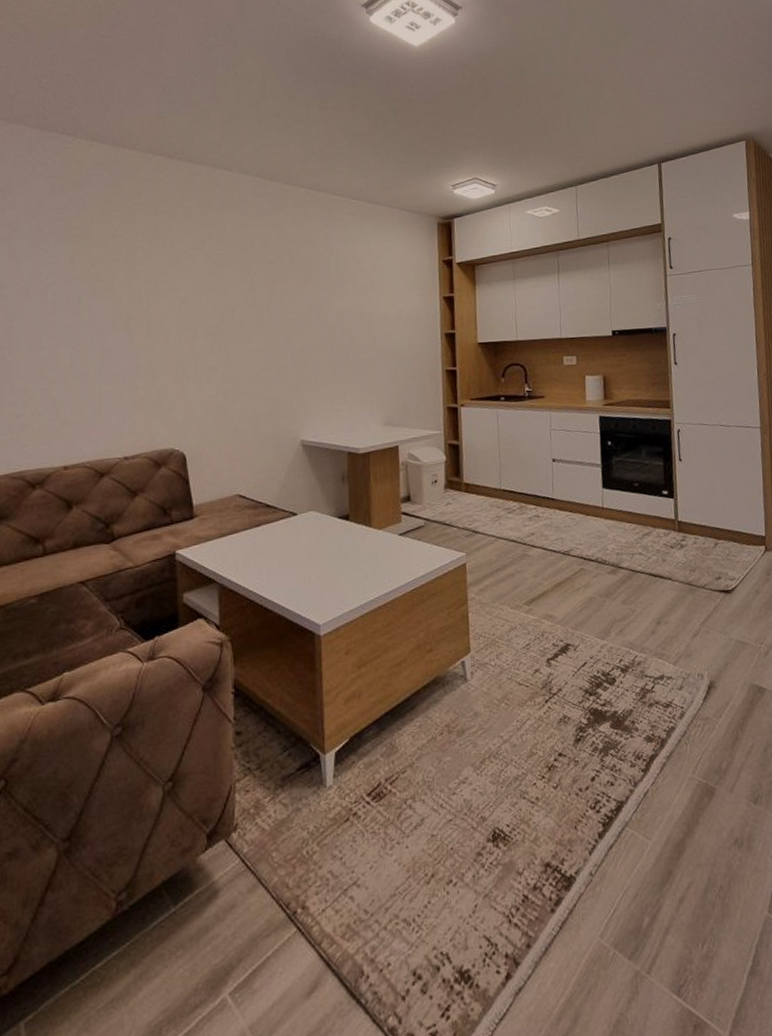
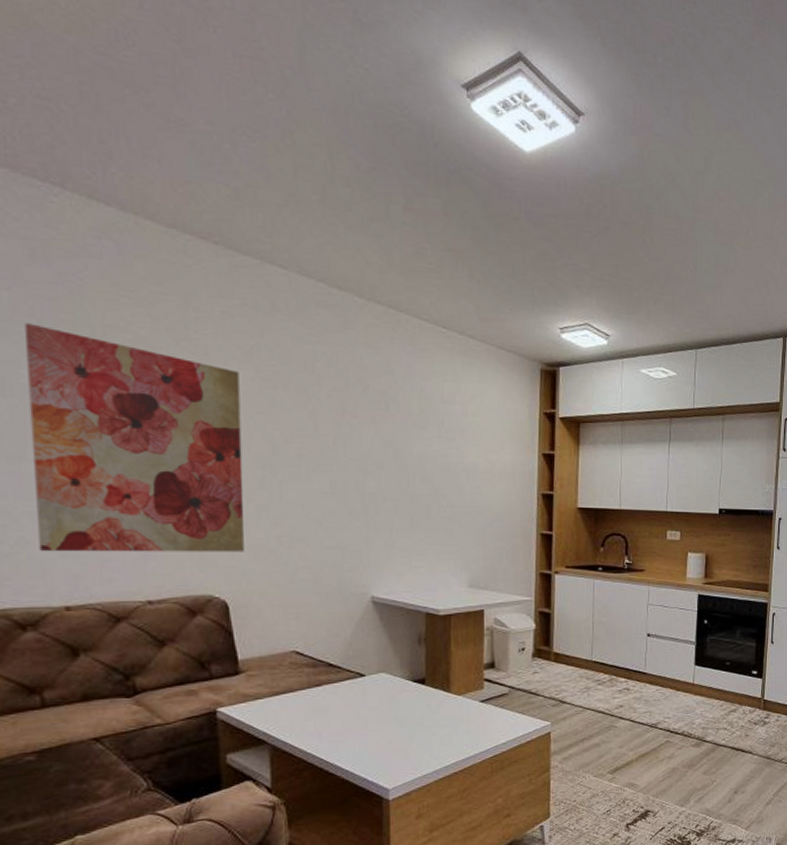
wall art: none [44,240,199,422] -> present [23,323,244,552]

